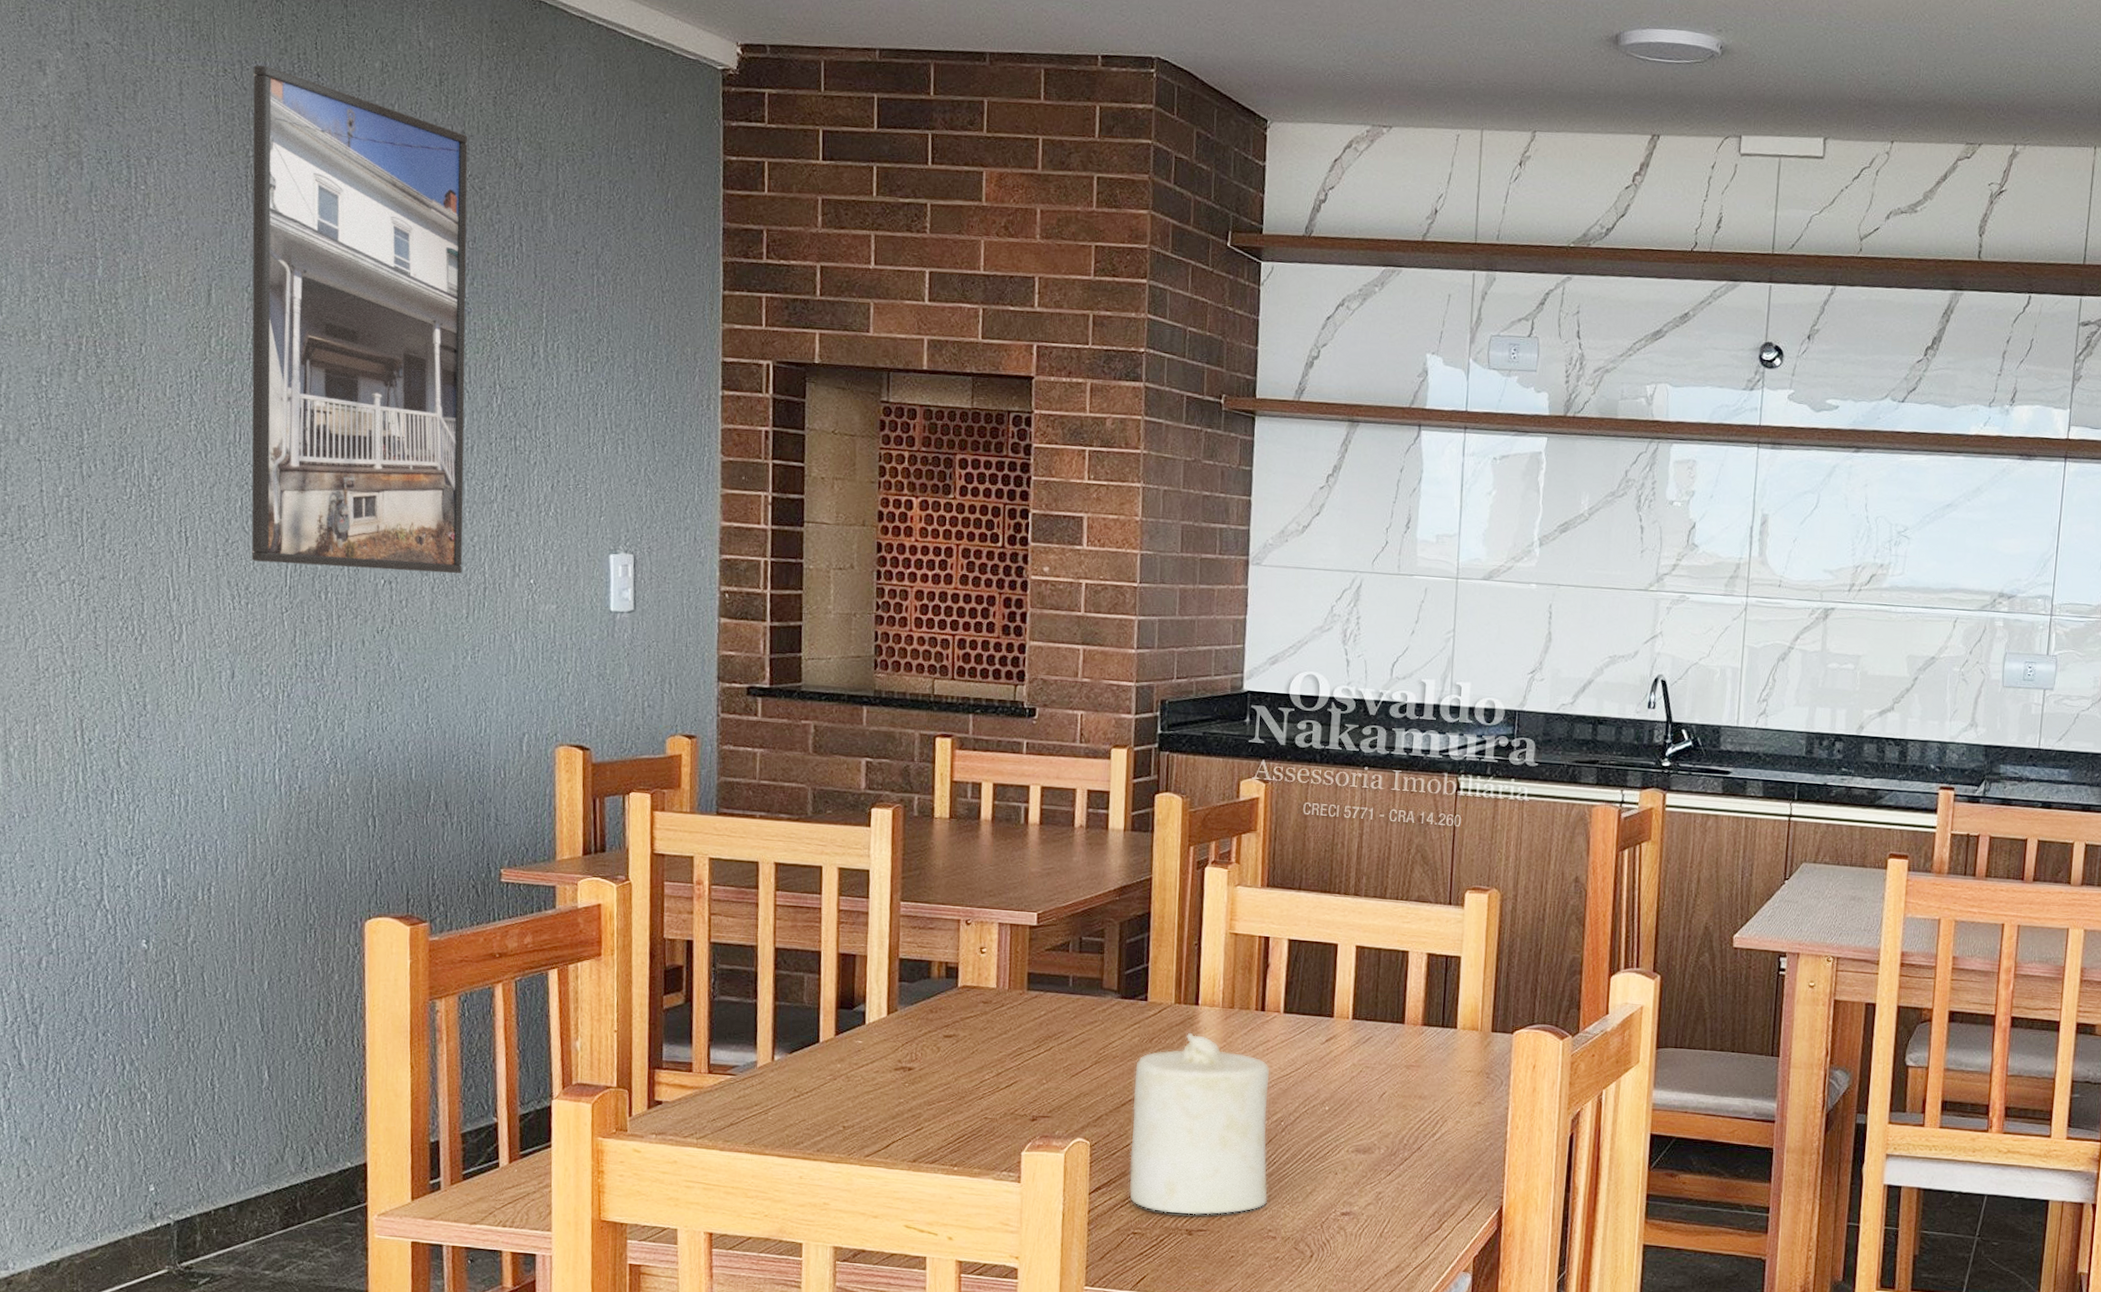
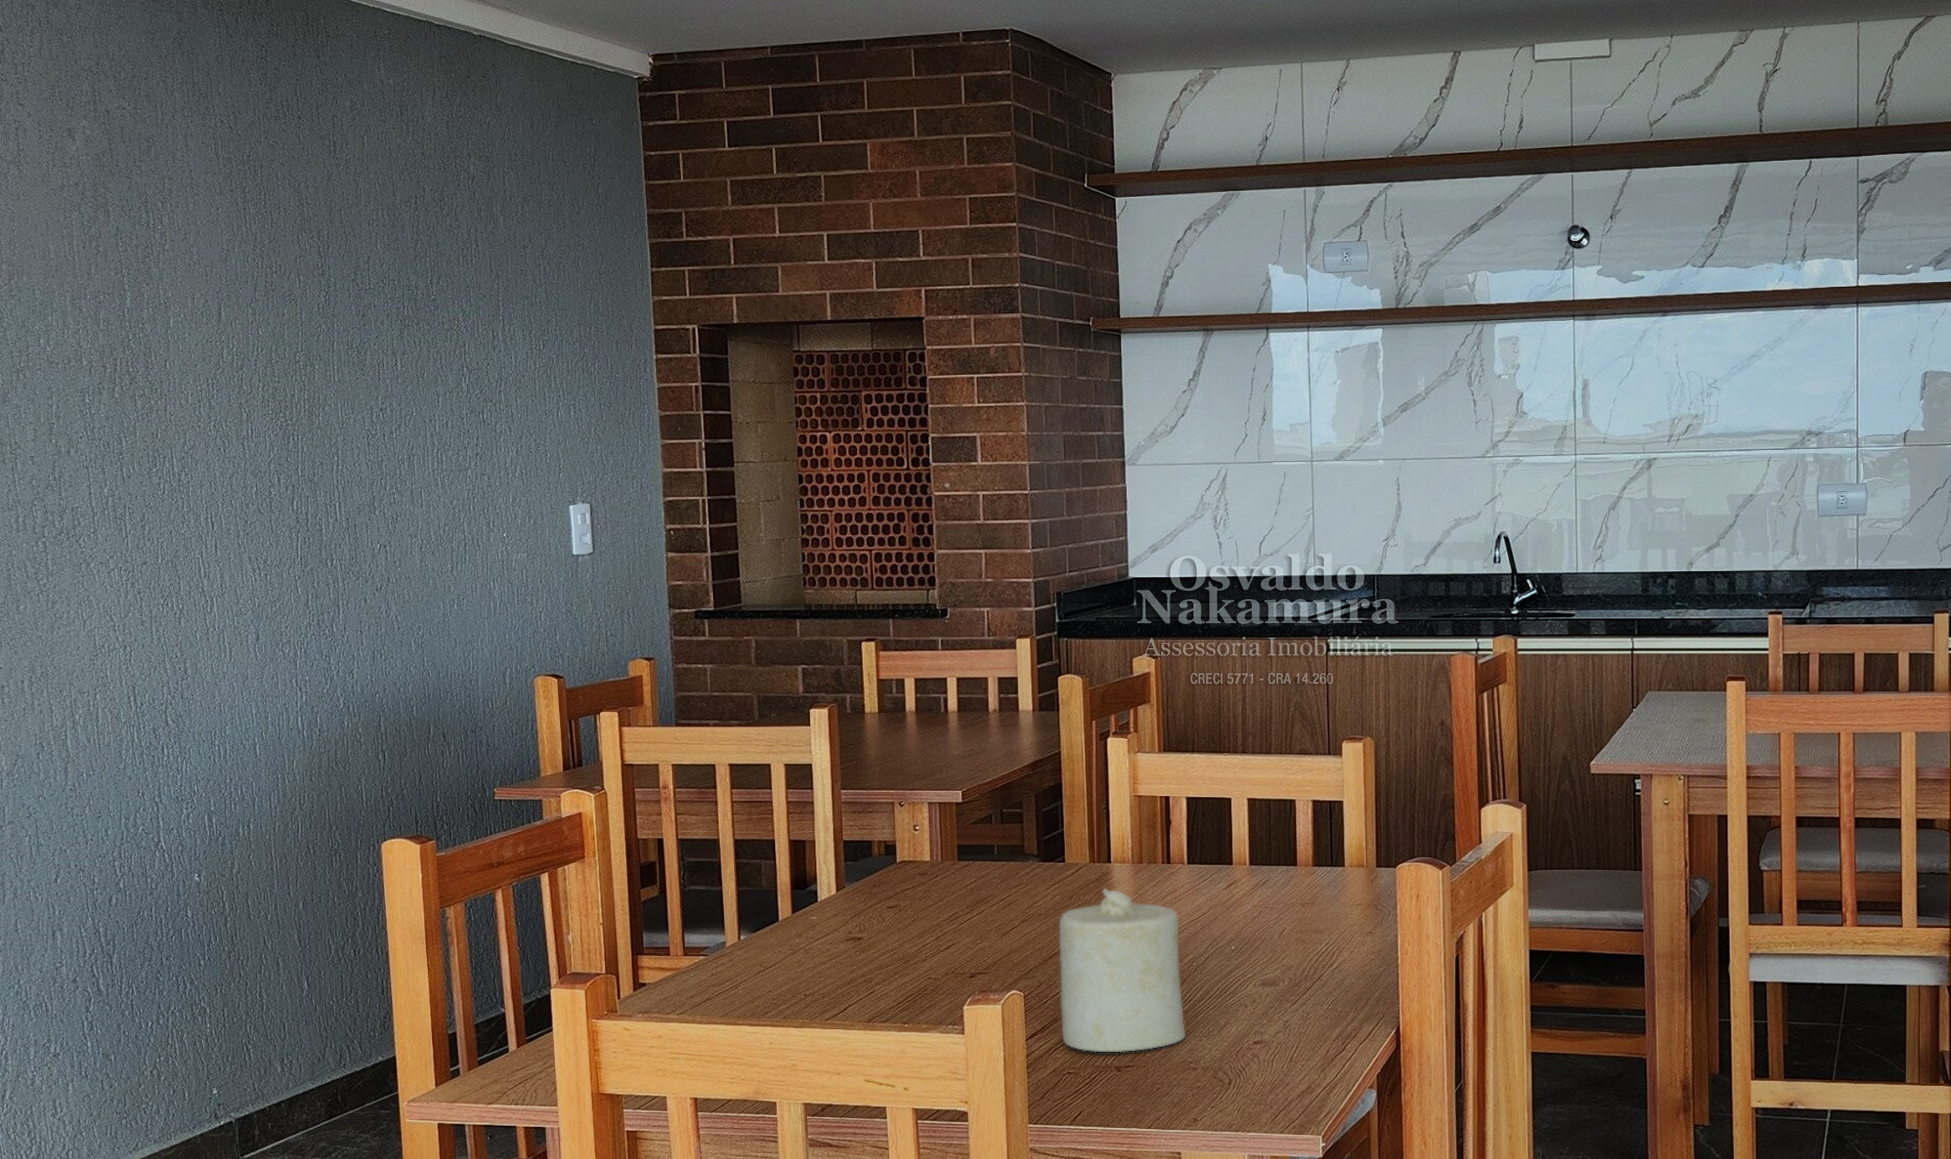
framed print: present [251,65,468,574] -> none [246,114,445,538]

